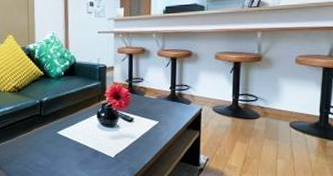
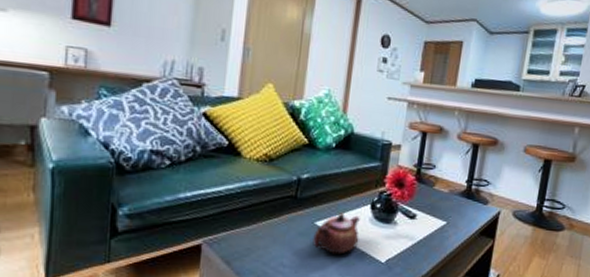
teapot: none [57,123,92,154] -> present [313,213,360,255]

